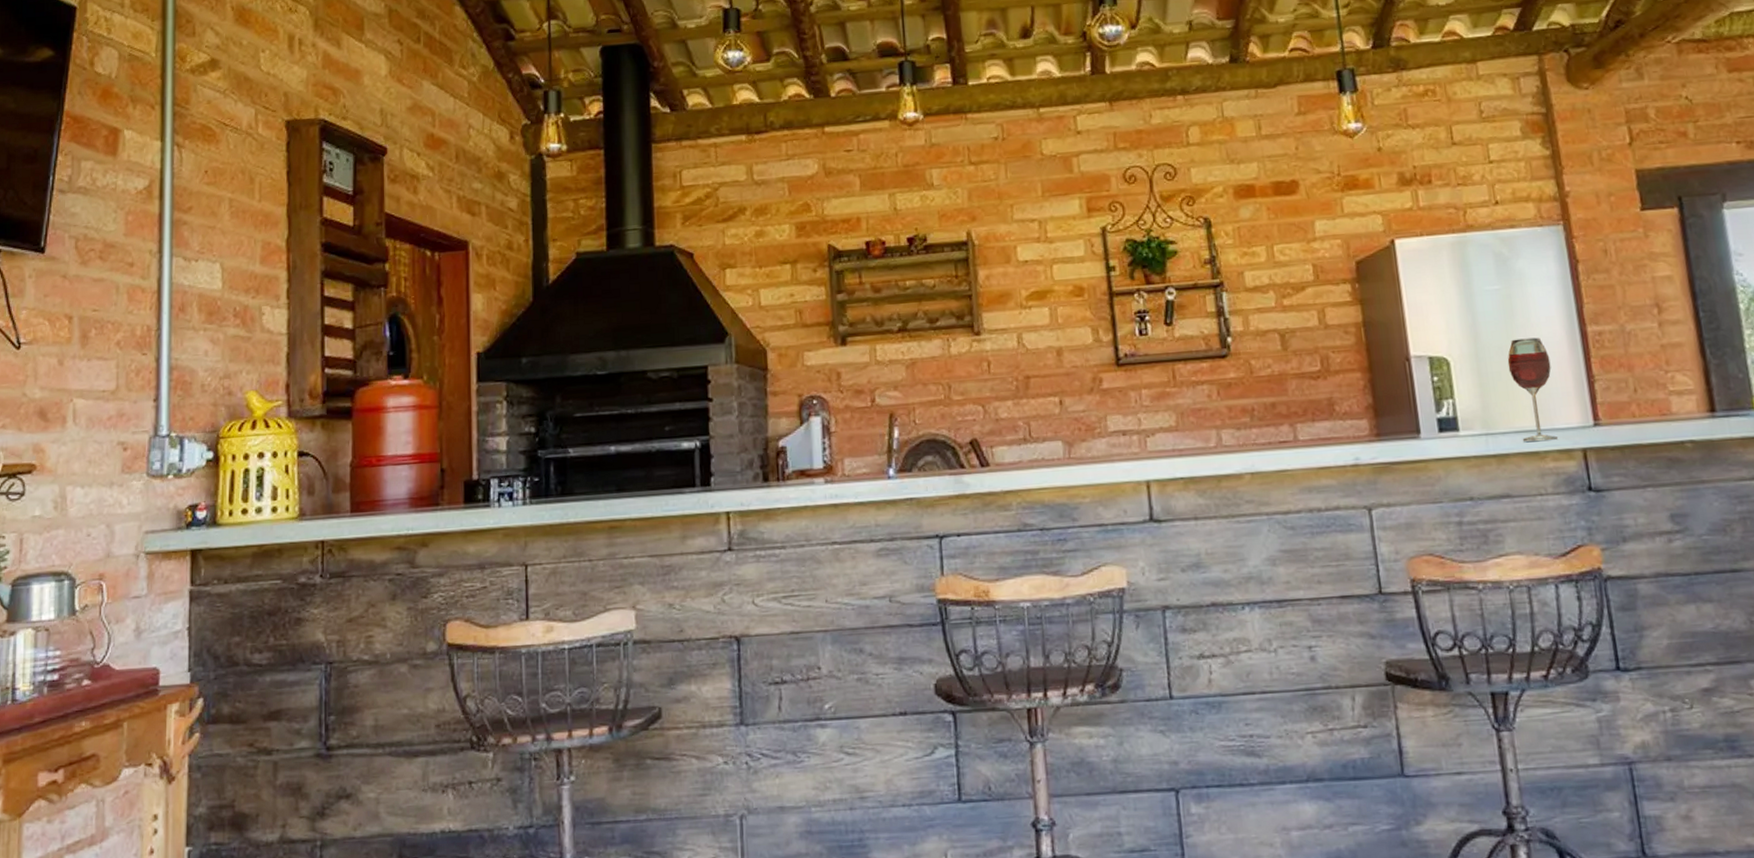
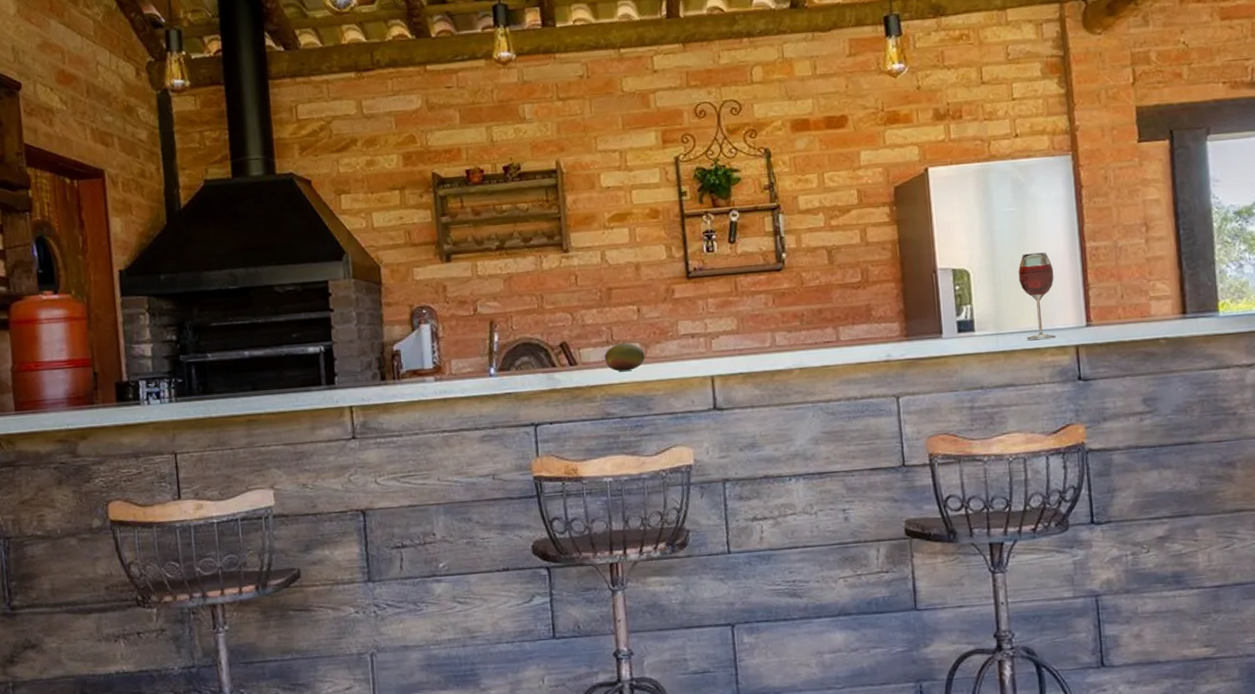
fruit: none [1021,440,1069,474] -> present [604,343,646,371]

